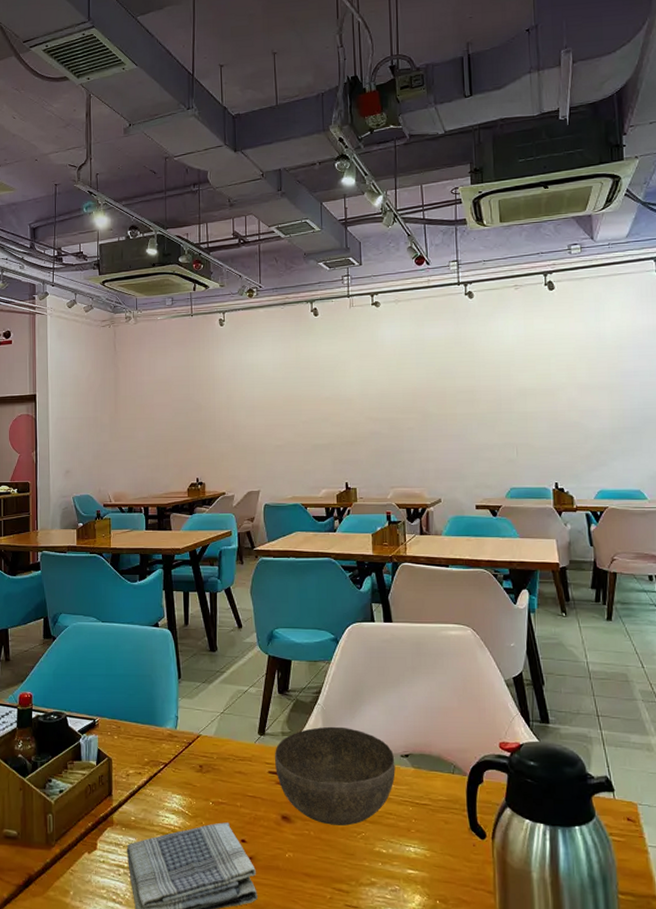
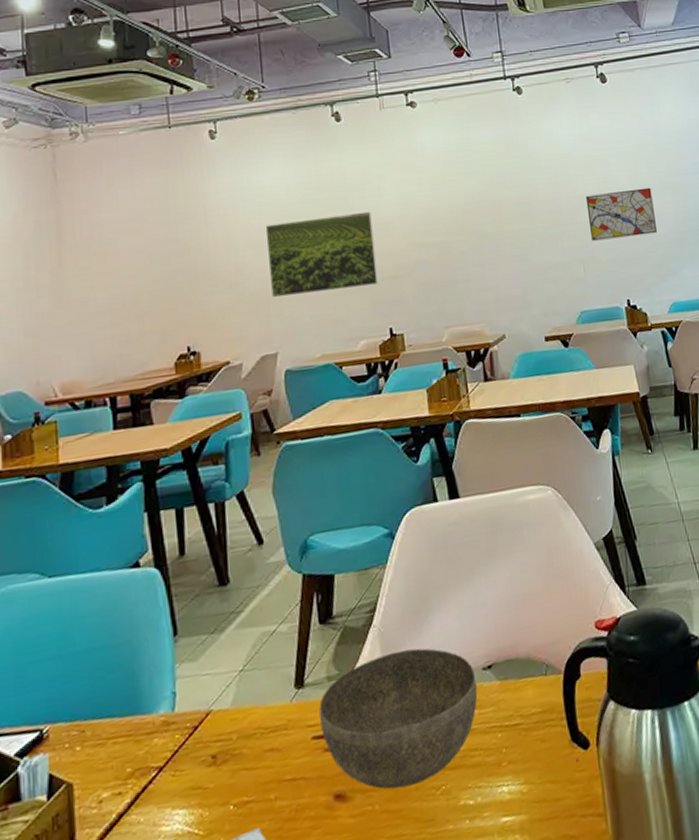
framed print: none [256,389,340,450] -> present [265,211,379,298]
wall art: none [524,386,591,429] -> present [585,187,657,241]

